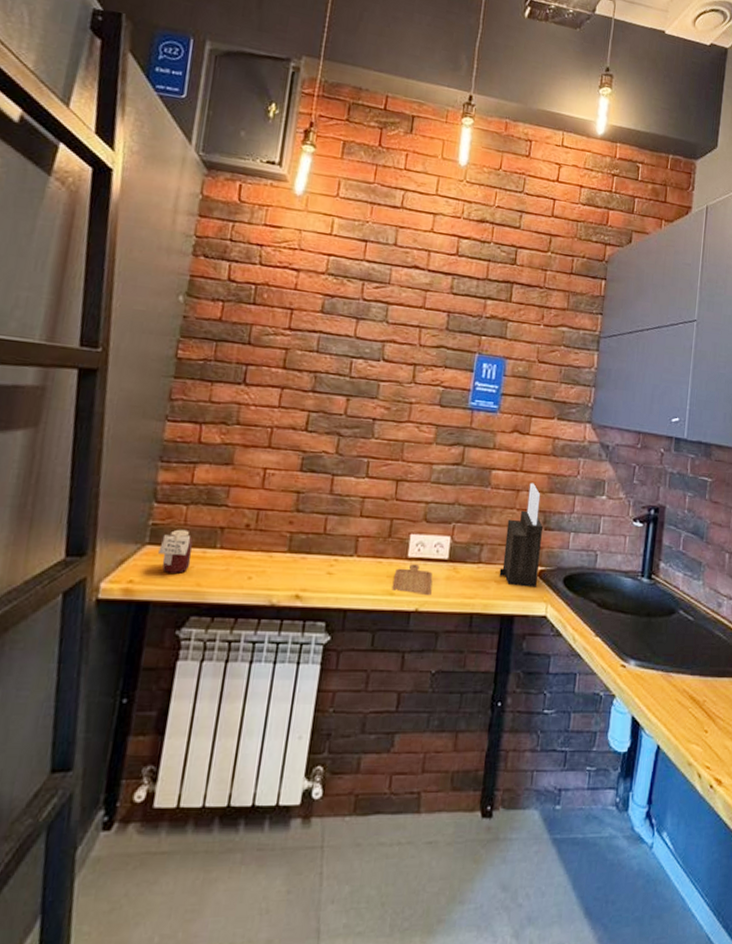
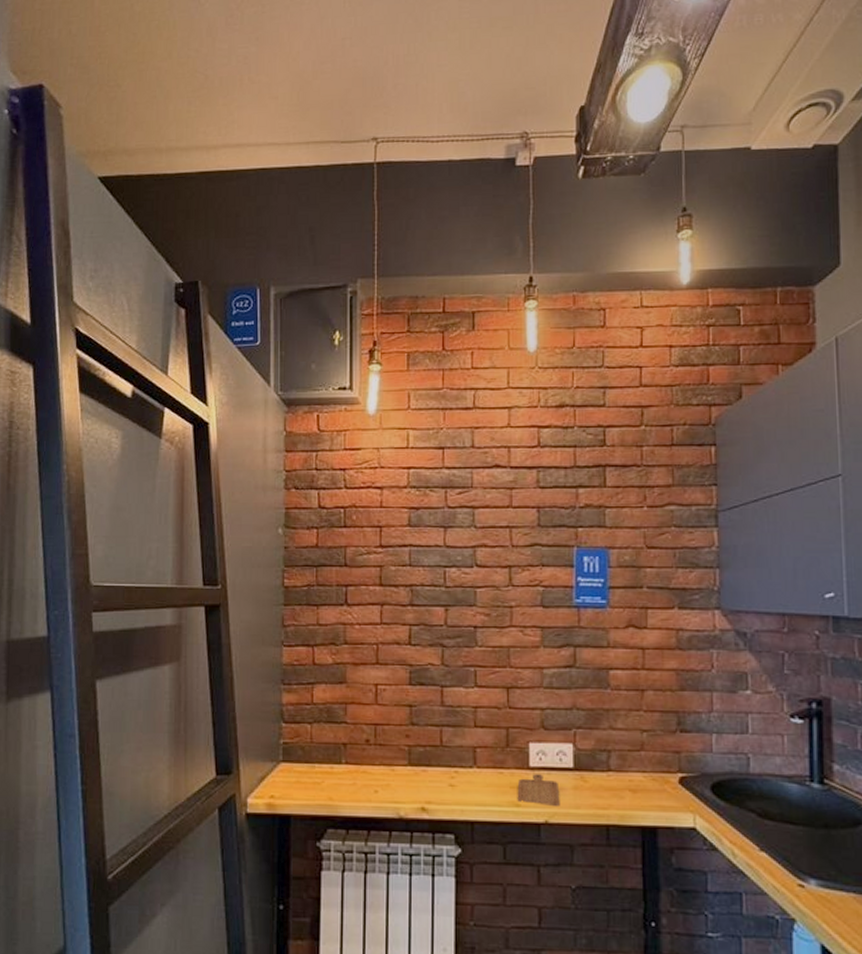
jar: present [158,529,193,573] -> none [292,747,321,788]
knife block: present [499,482,543,589] -> none [633,681,679,798]

